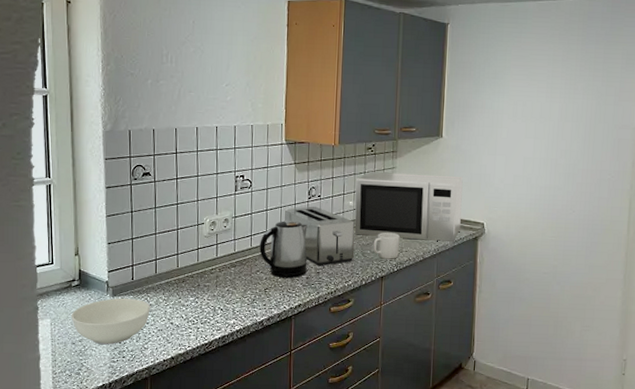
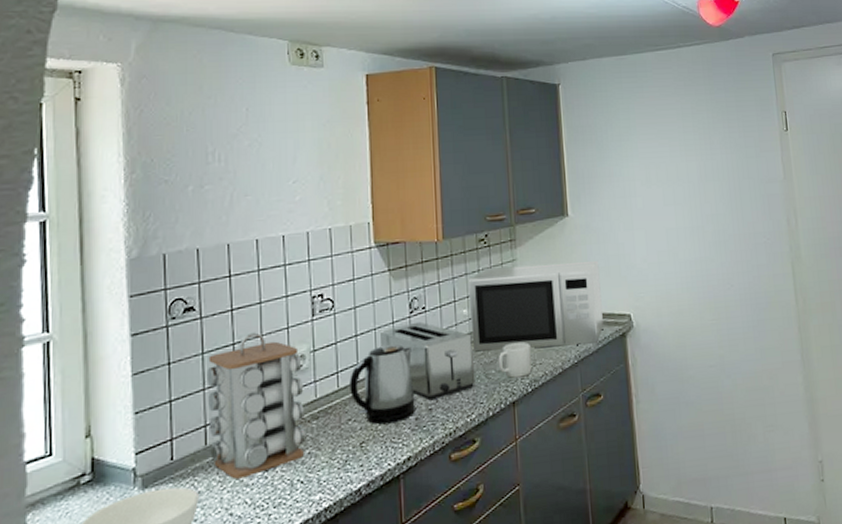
spice rack: none [158,197,227,300] -> present [207,332,307,479]

